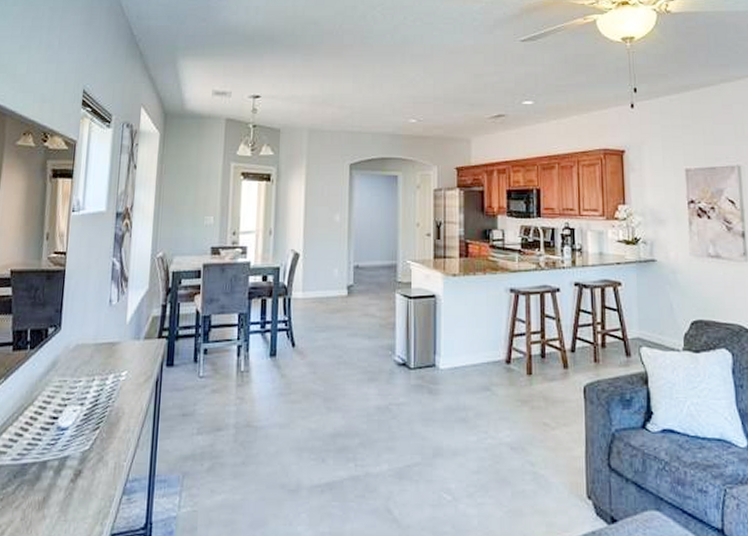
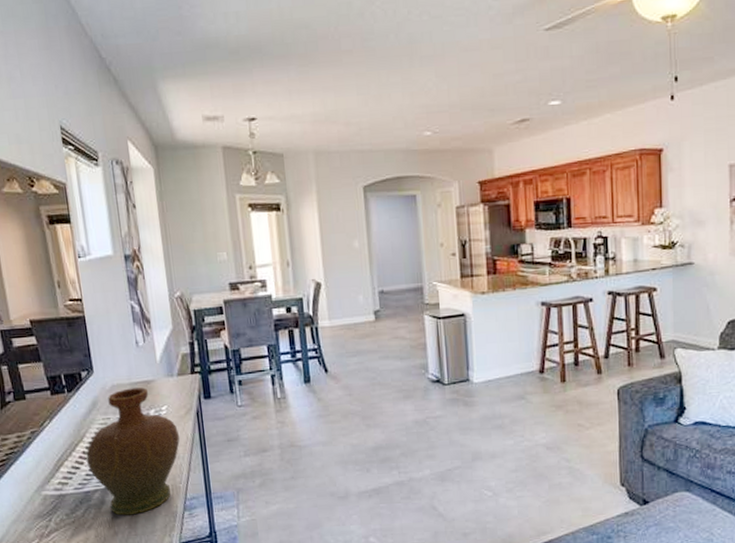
decorative vase: none [32,349,134,496] -> present [86,387,180,516]

